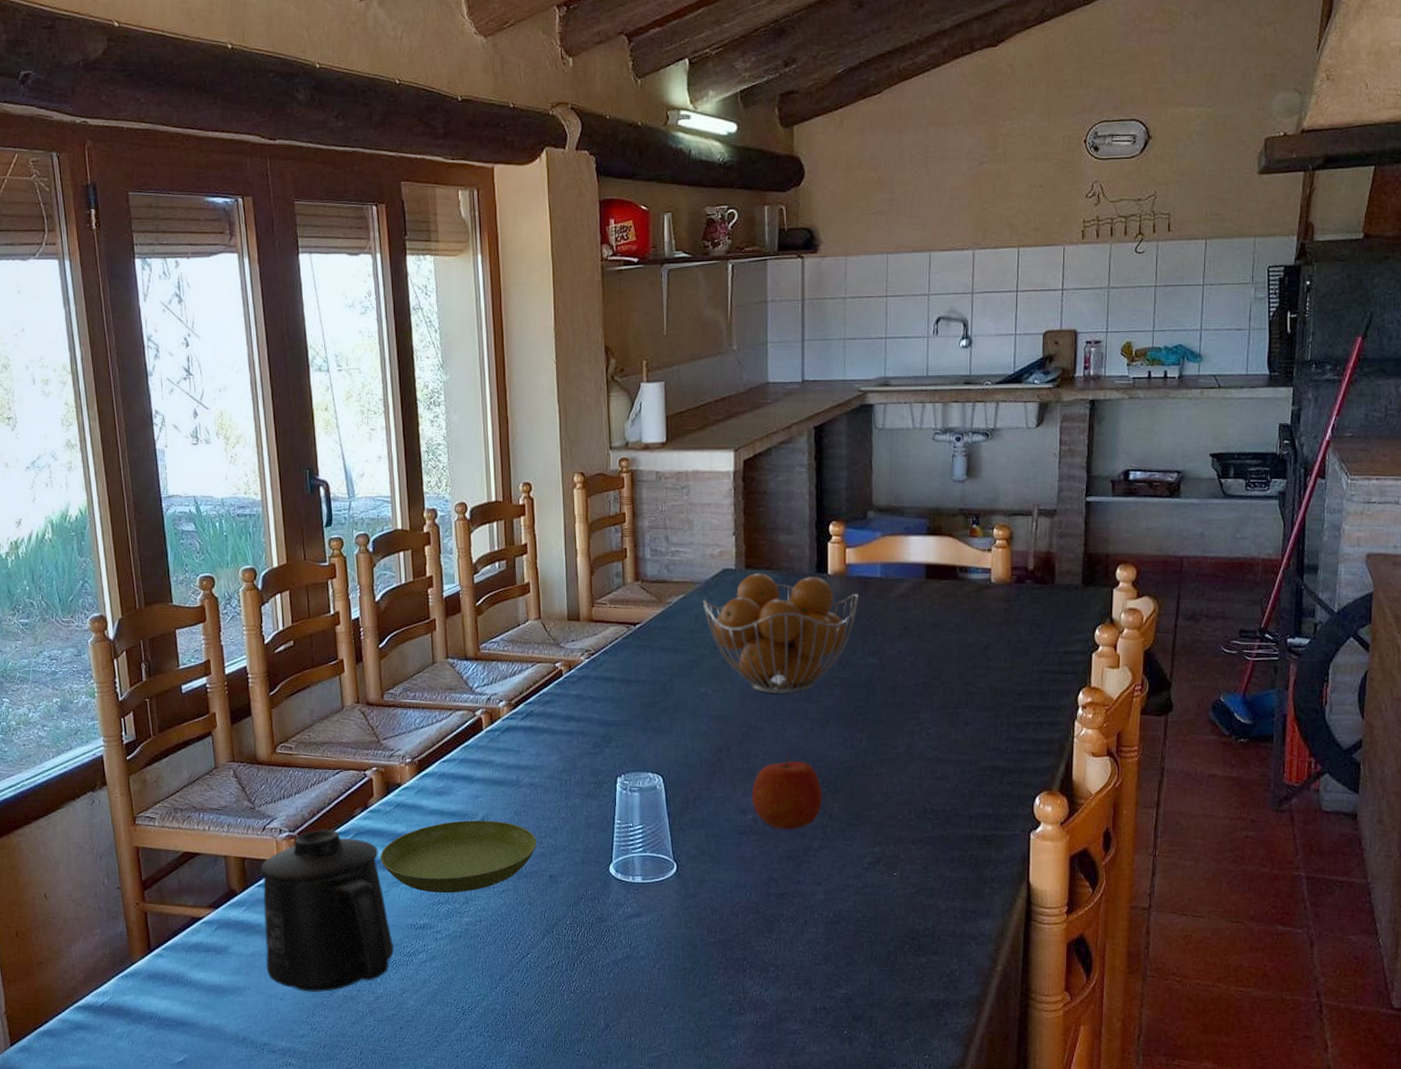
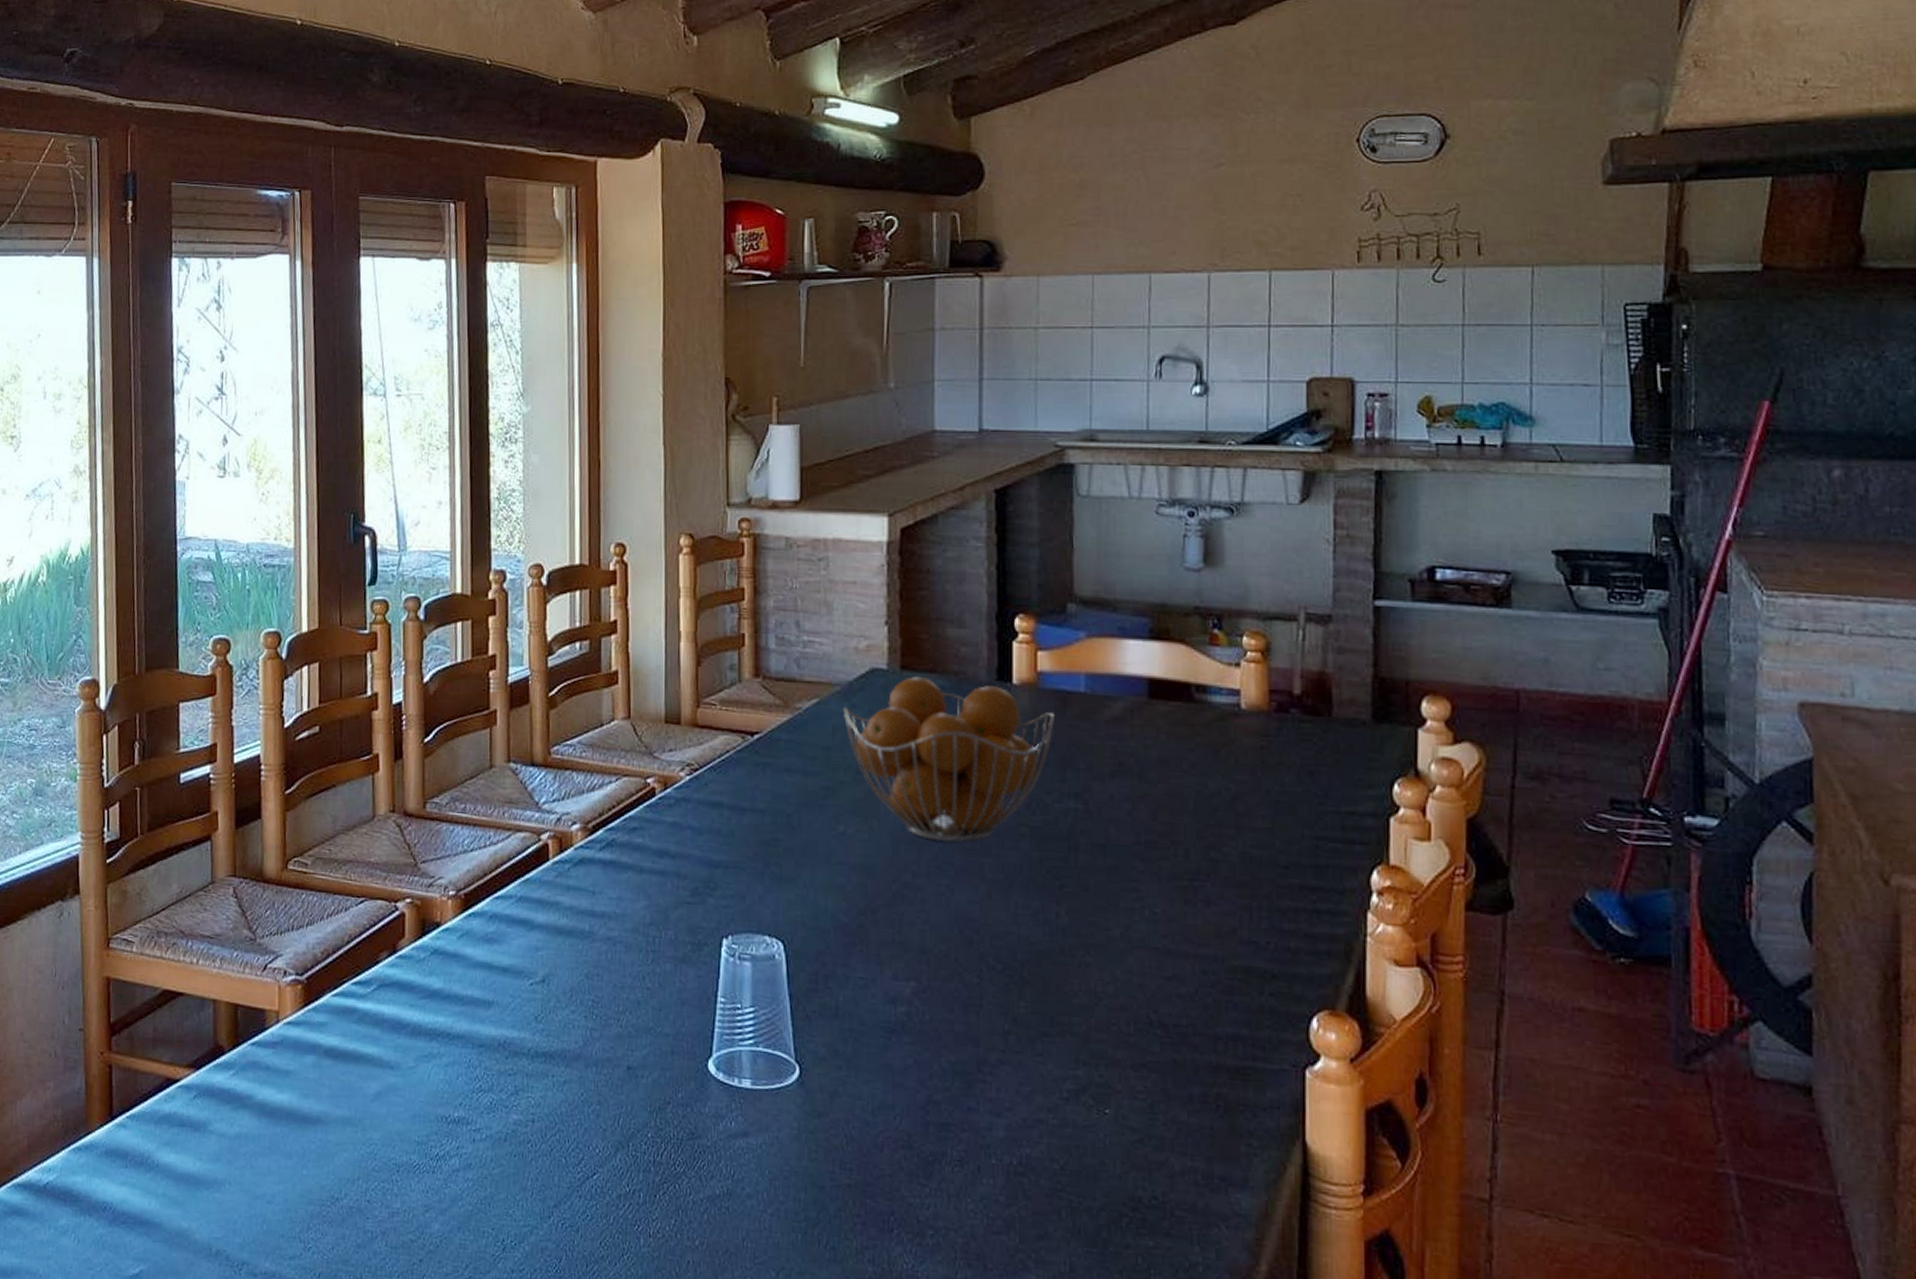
mug: present [260,829,394,993] -> none [253,975,419,1199]
saucer: present [380,820,537,893] -> none [408,979,613,1079]
apple: present [751,754,822,829] -> none [904,926,1003,1033]

